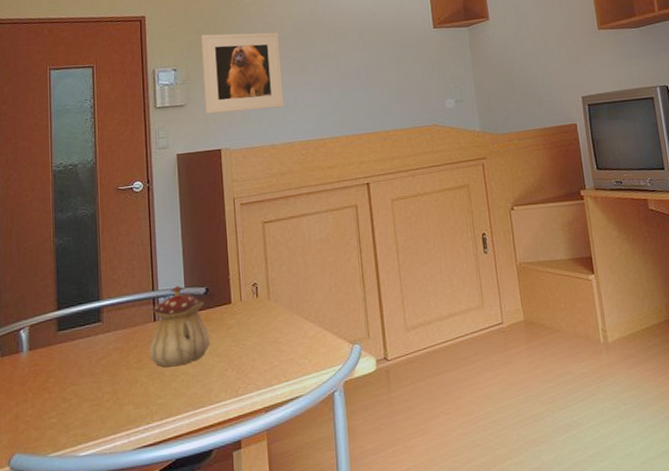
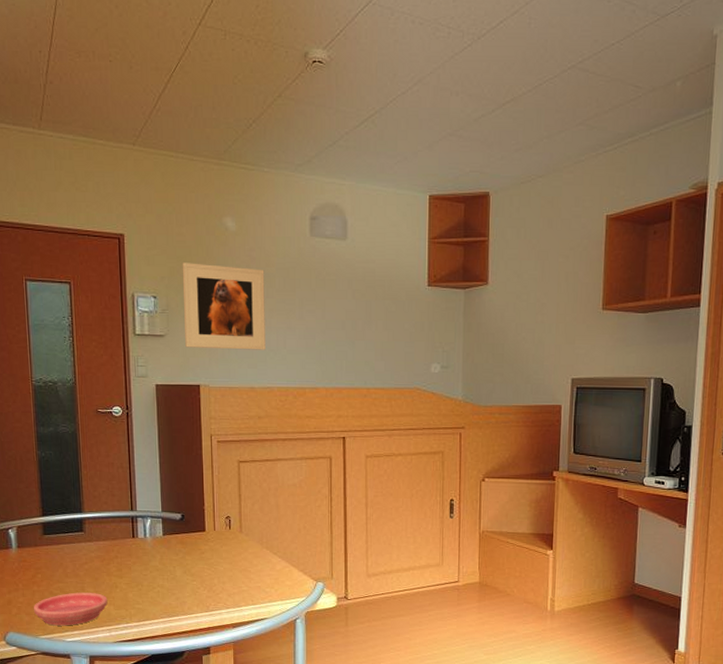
saucer: none [43,391,127,439] -> present [33,592,108,626]
teapot: present [149,286,211,368] -> none [128,509,185,579]

